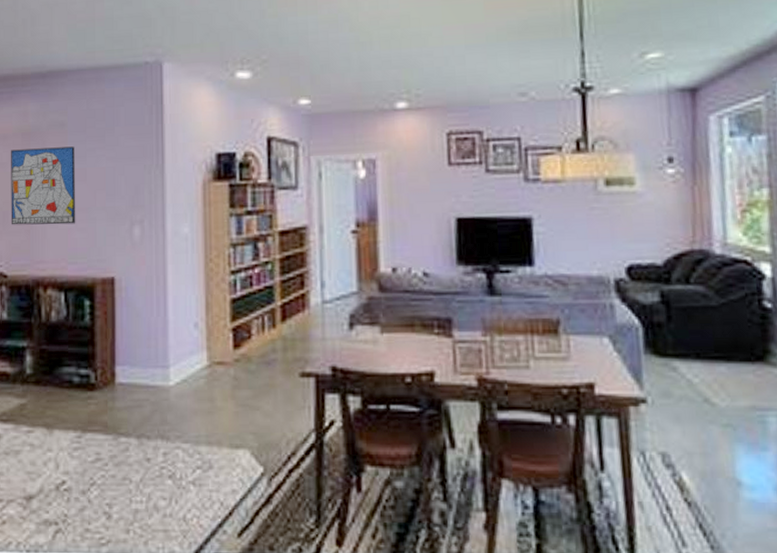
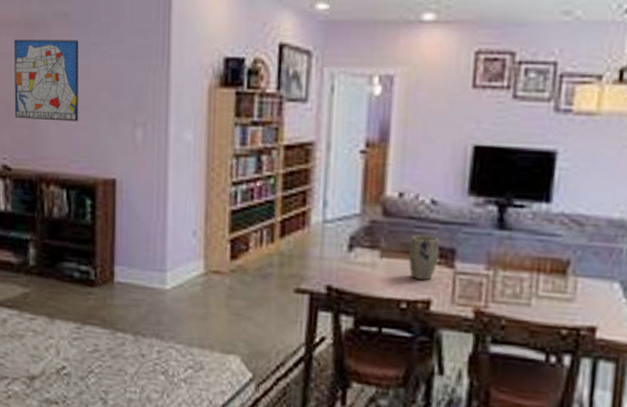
plant pot: none [408,307,436,352] -> present [409,235,439,280]

